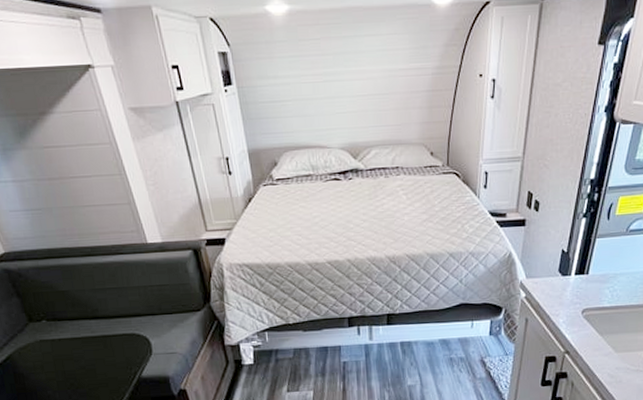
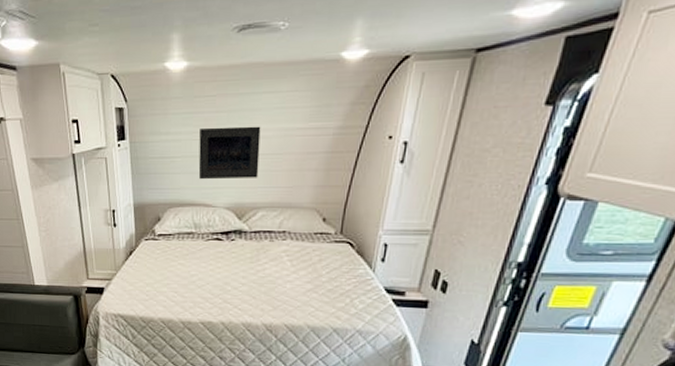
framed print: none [307,68,368,122] -> present [198,126,261,180]

